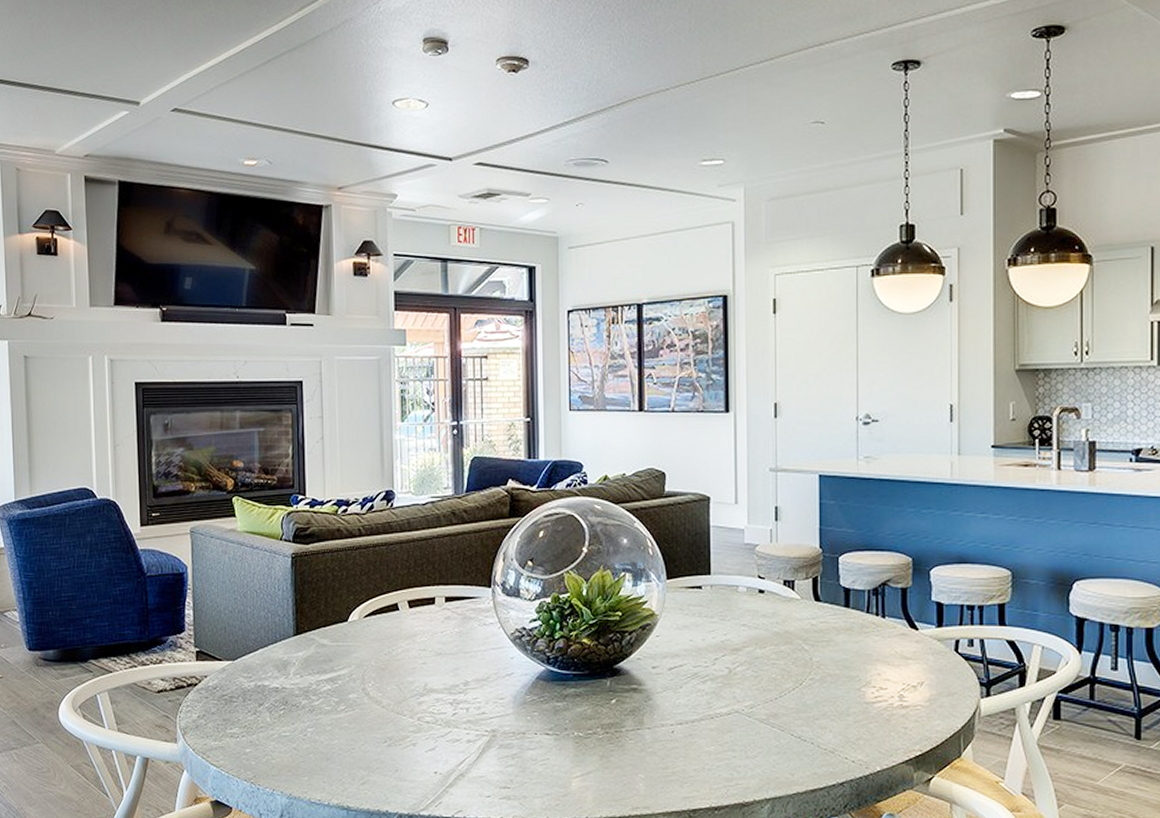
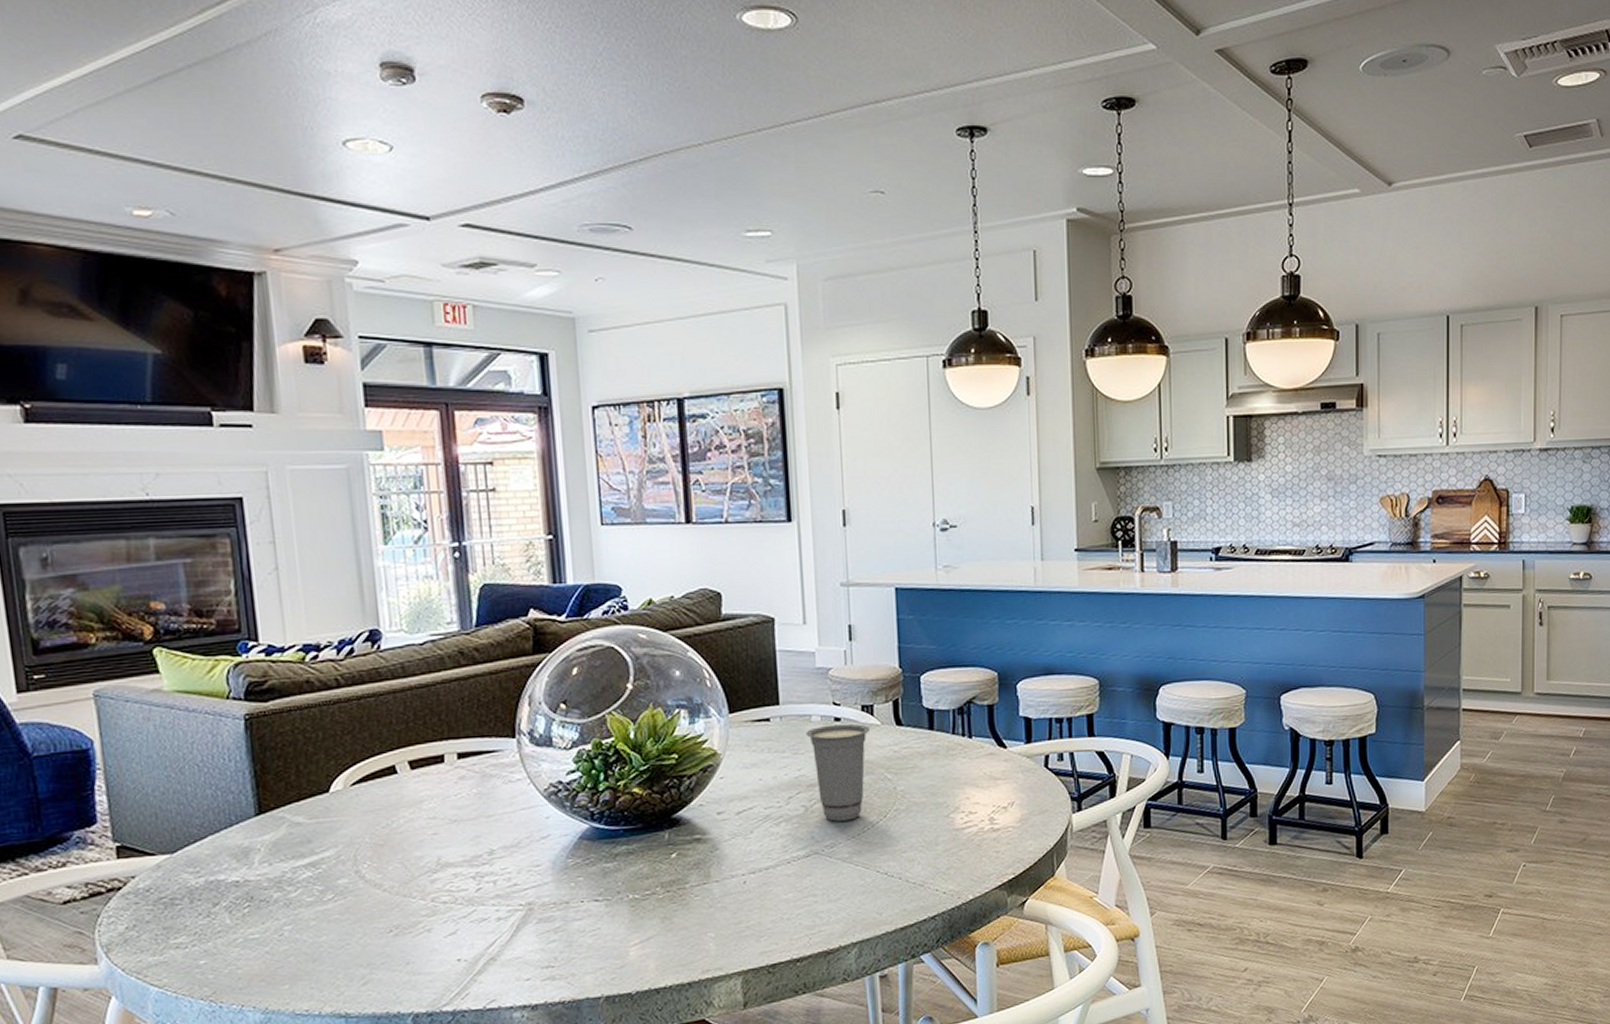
cup: none [732,596,791,685] -> present [805,723,871,822]

